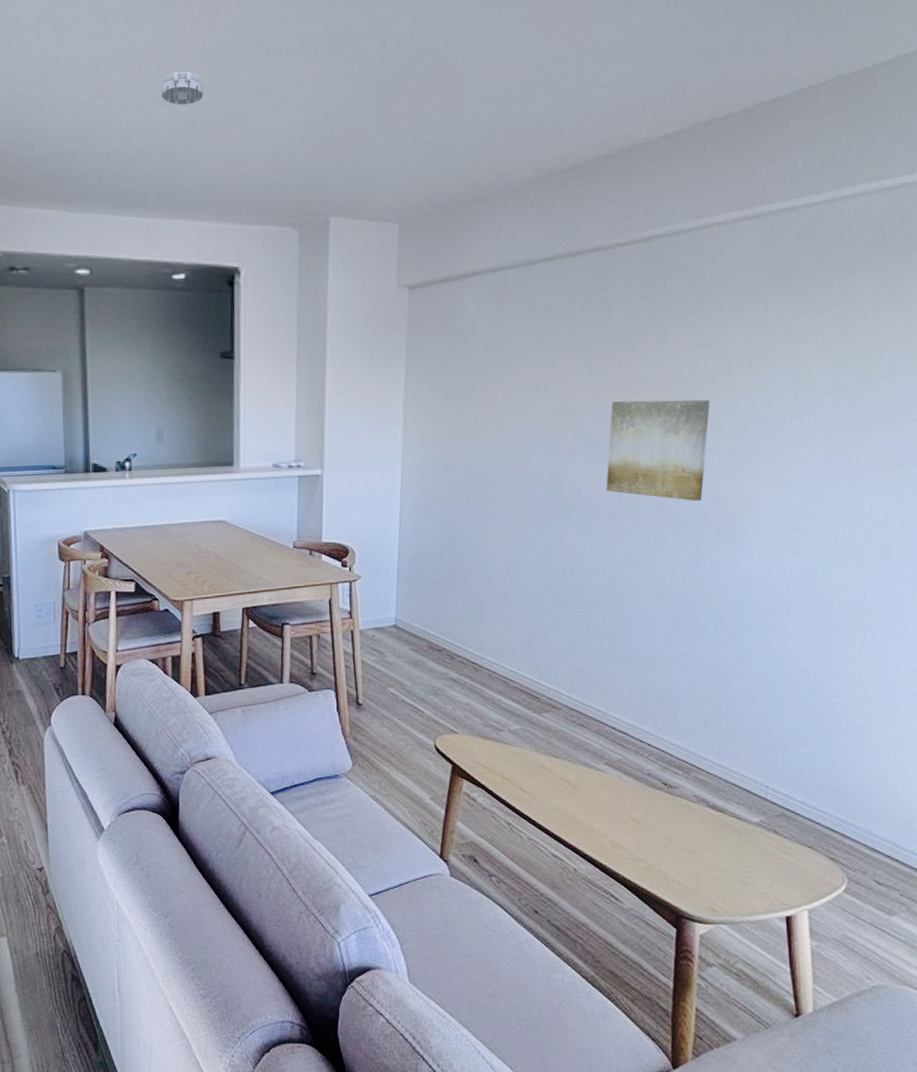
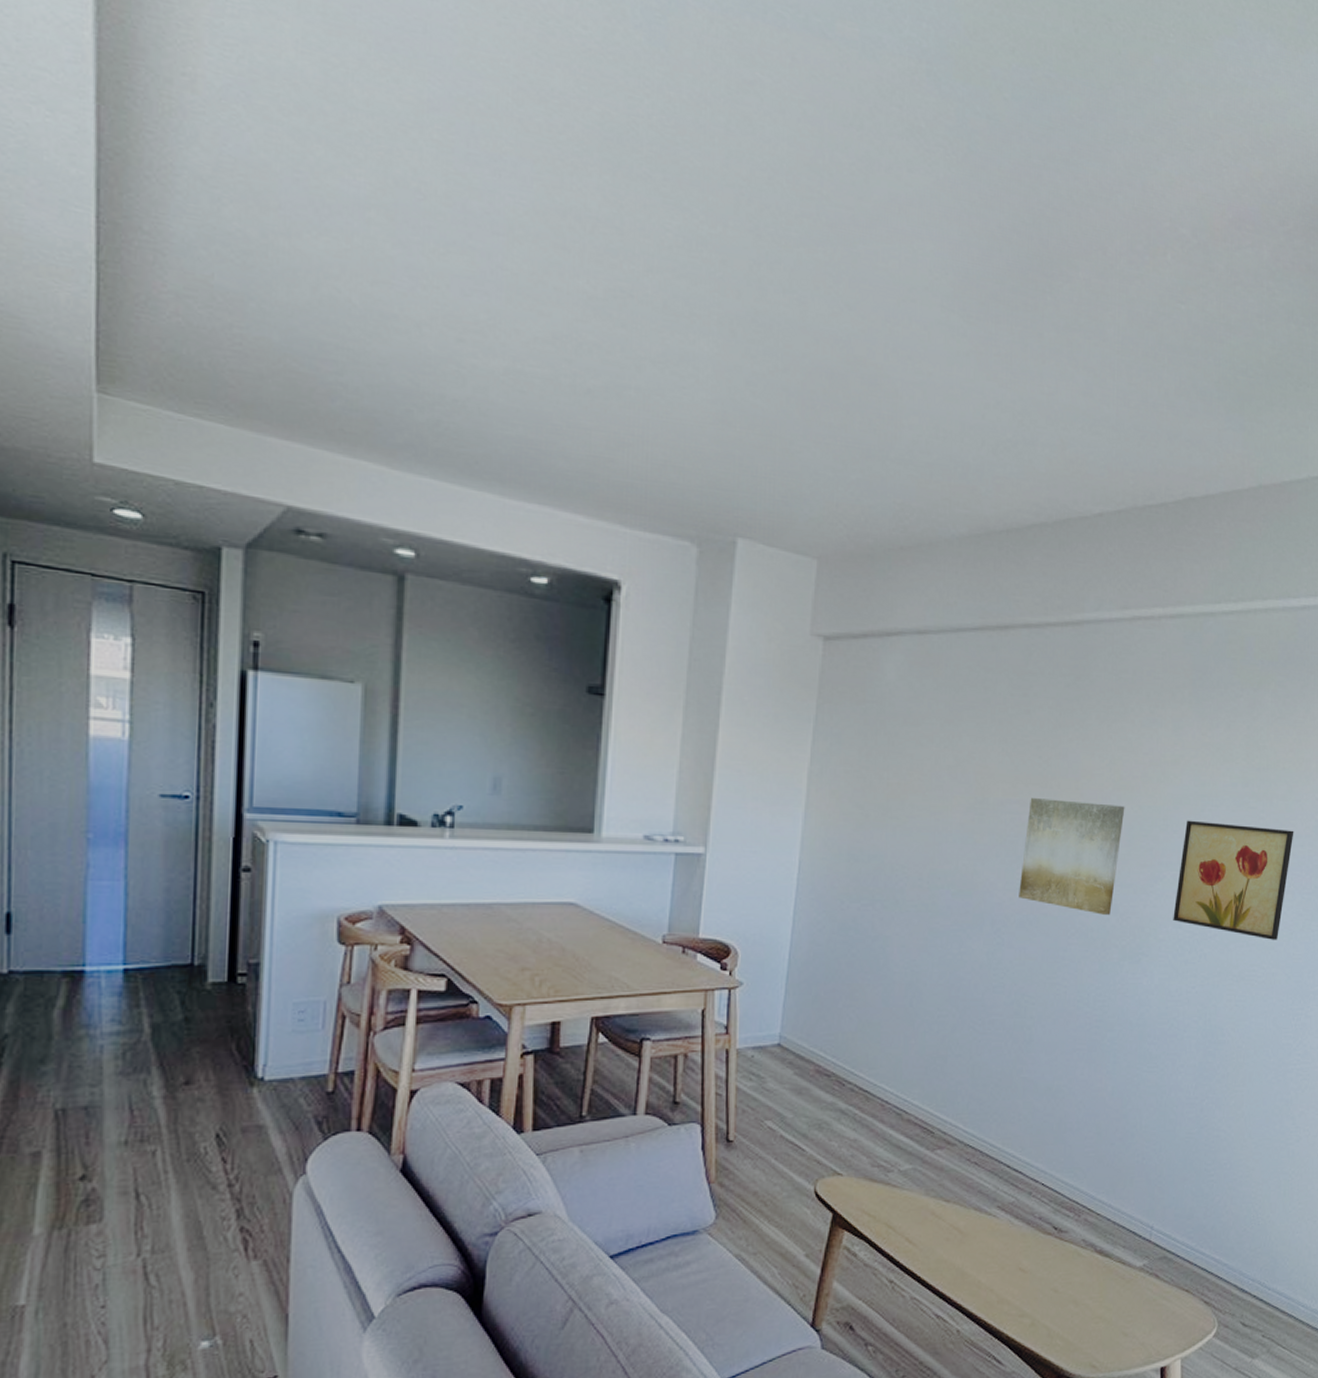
smoke detector: present [161,71,204,105] -> none [535,315,591,362]
wall art: none [769,405,904,514] -> present [1173,820,1294,940]

